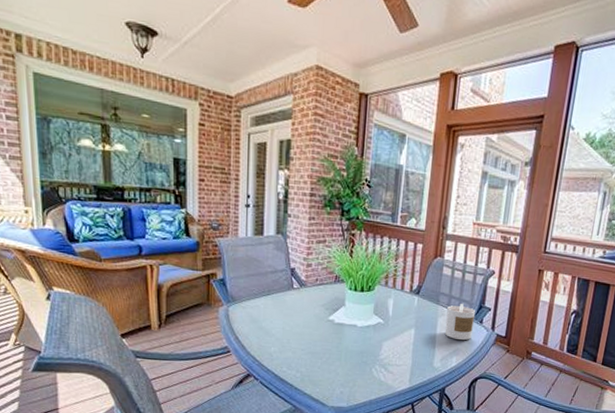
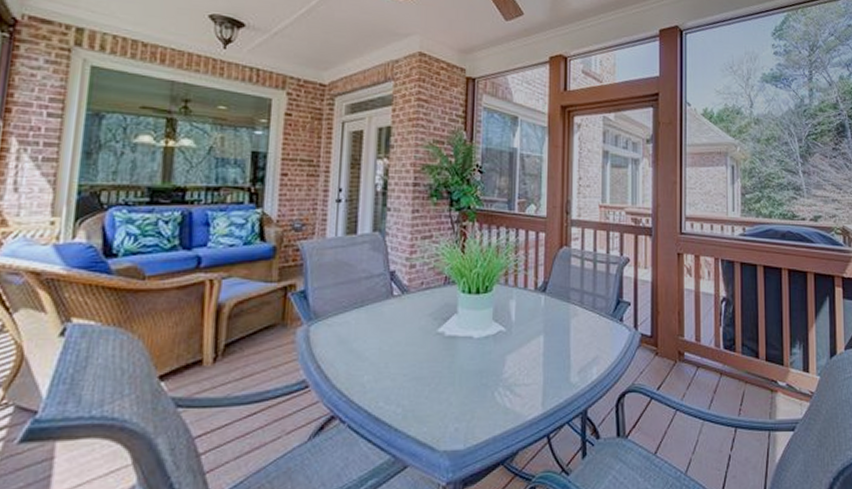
candle: present [444,304,476,340] -> none [580,300,614,344]

